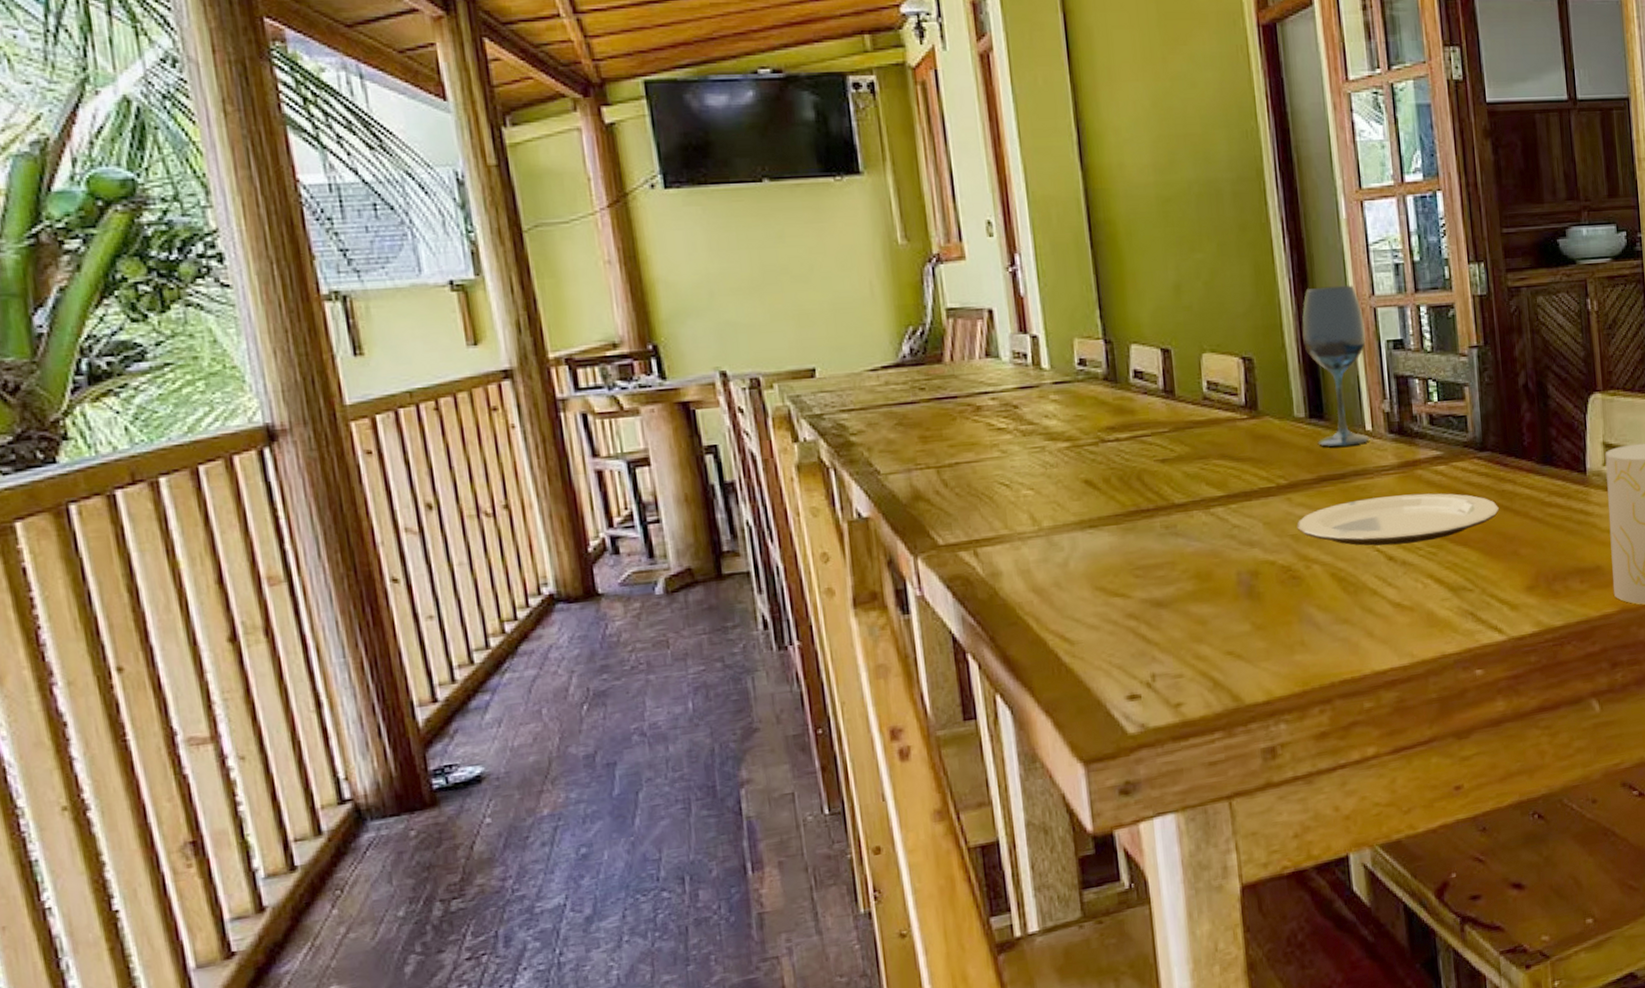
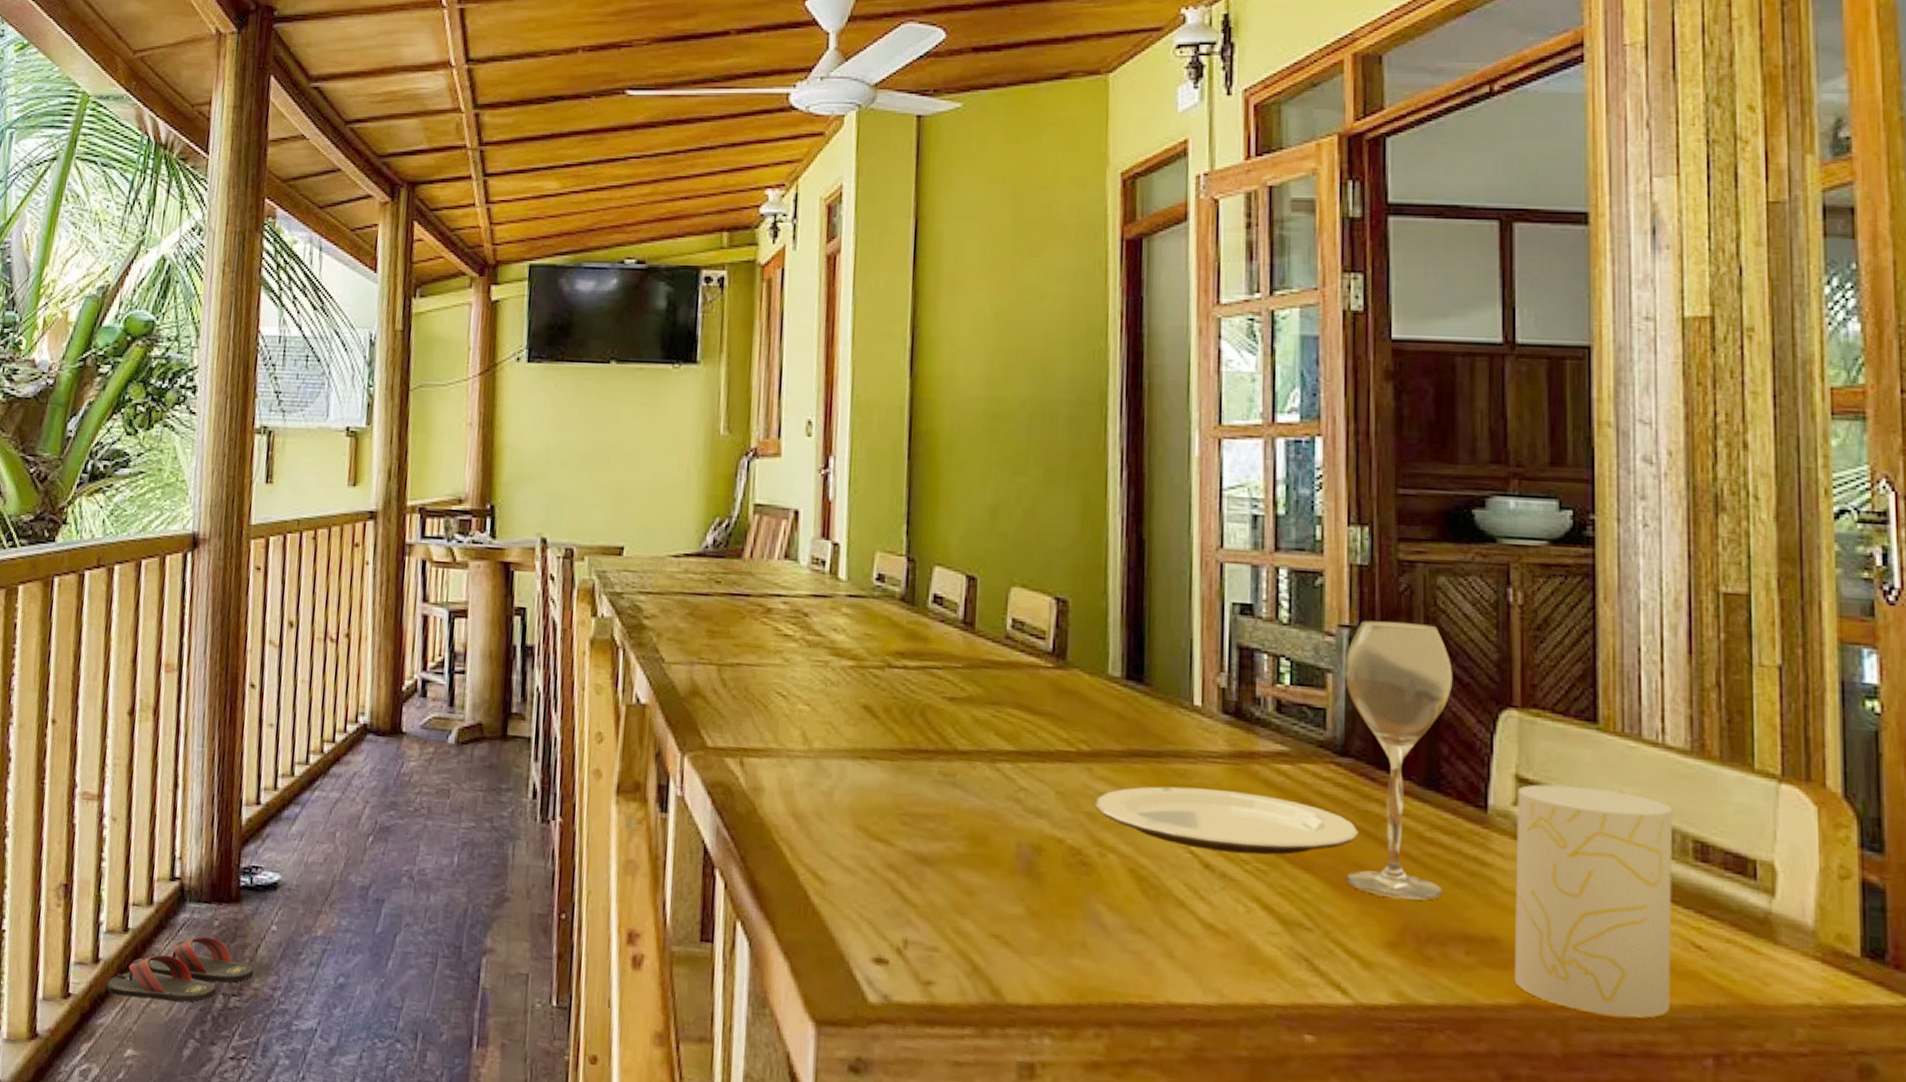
sandal: none [284,848,473,938] -> present [107,936,253,1002]
wineglass: present [1302,285,1370,447] -> none [1130,530,1207,720]
wineglass: none [1476,336,1562,554] -> present [1344,620,1453,901]

